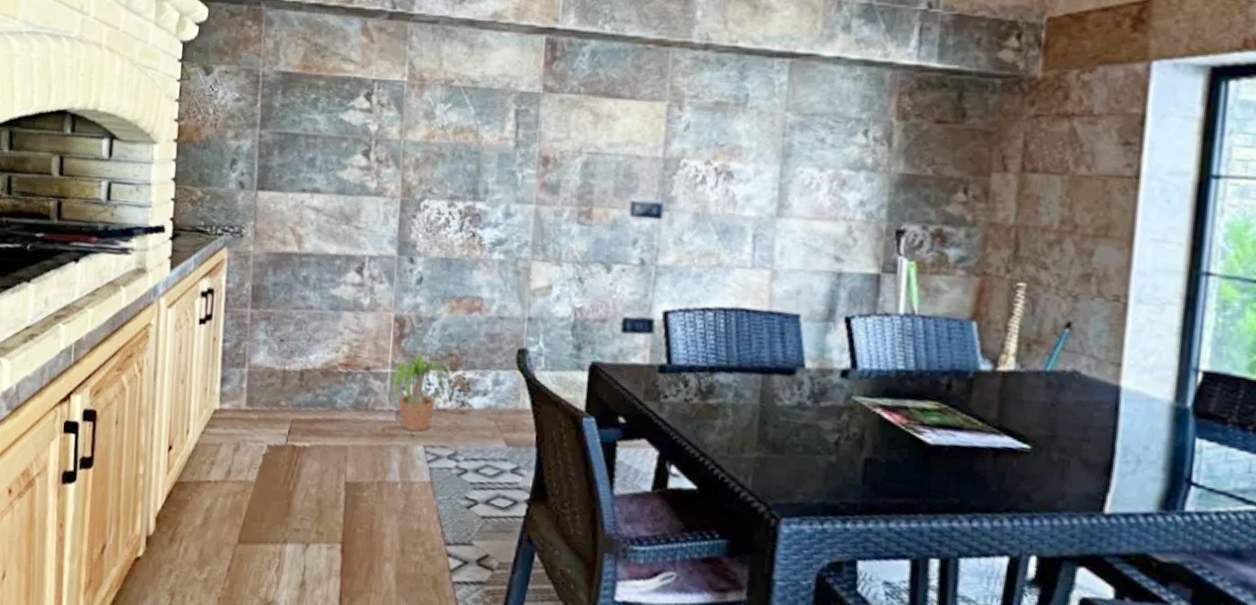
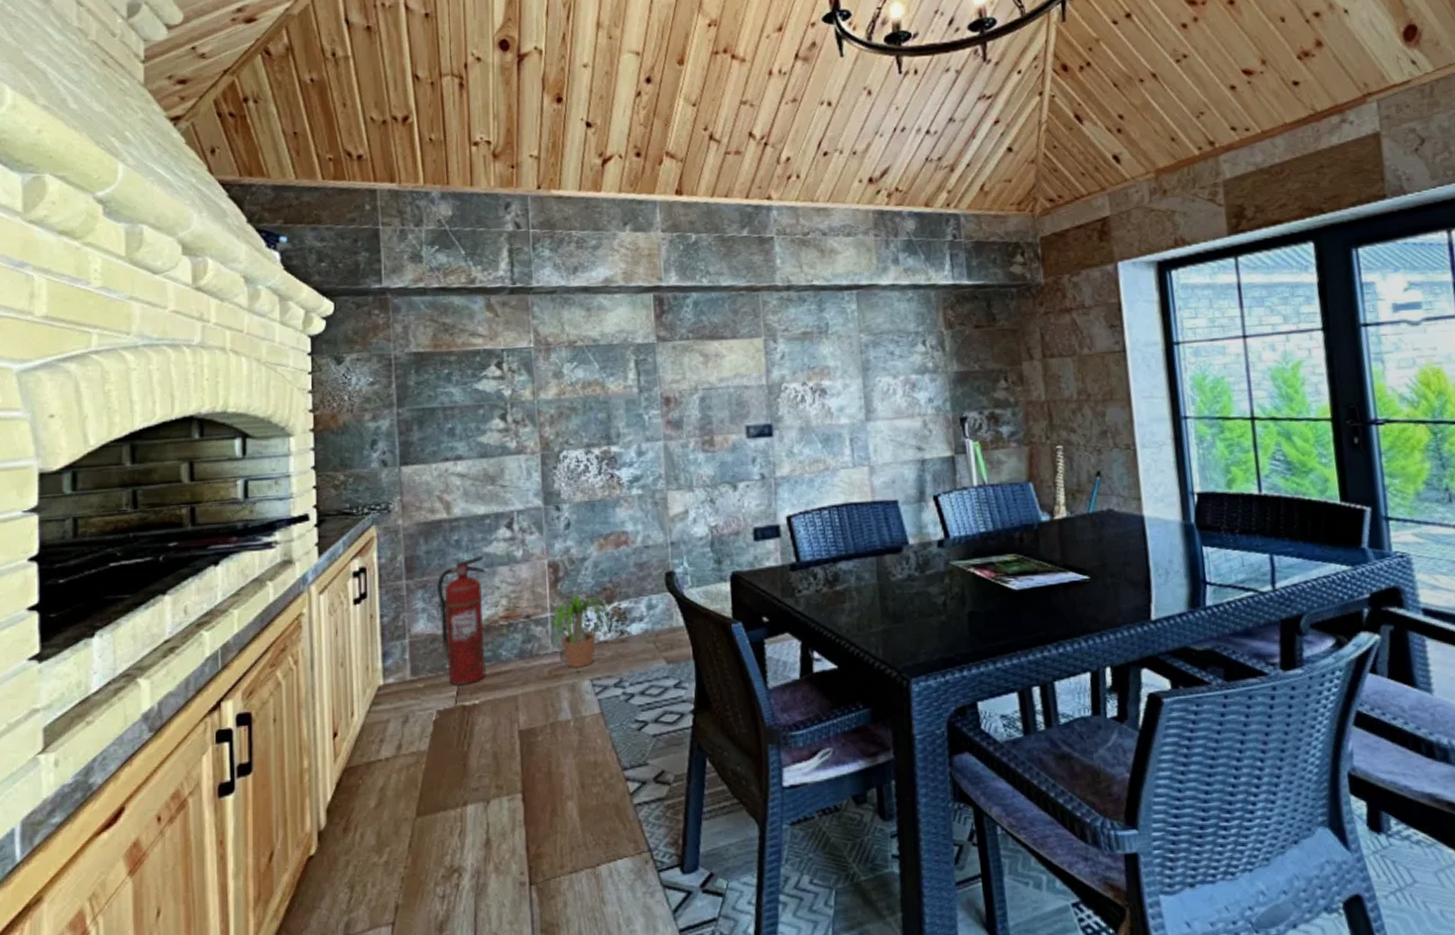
fire extinguisher: none [278,296,331,426] -> present [437,555,486,686]

